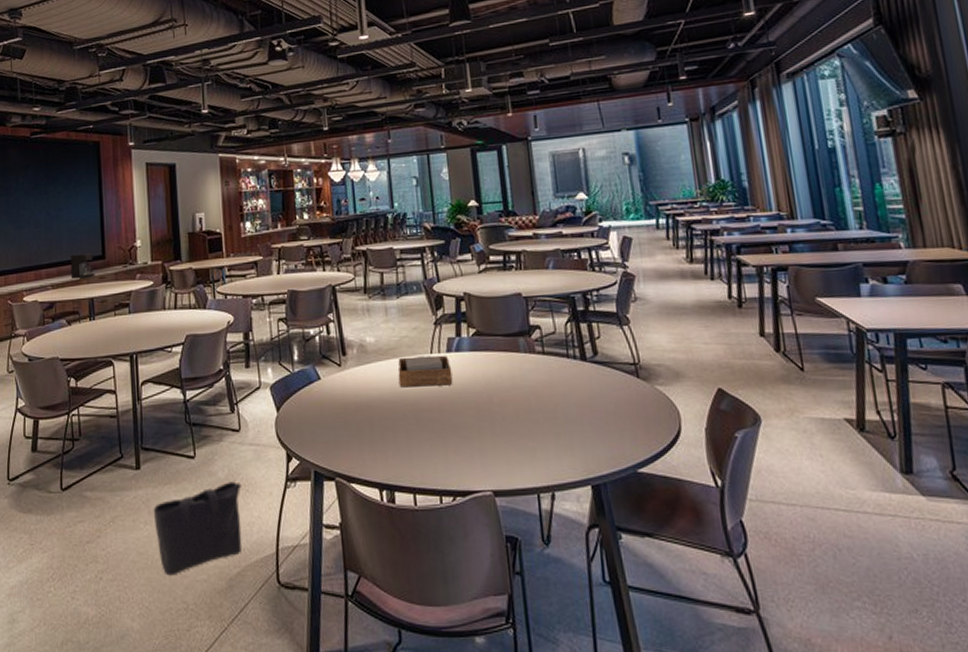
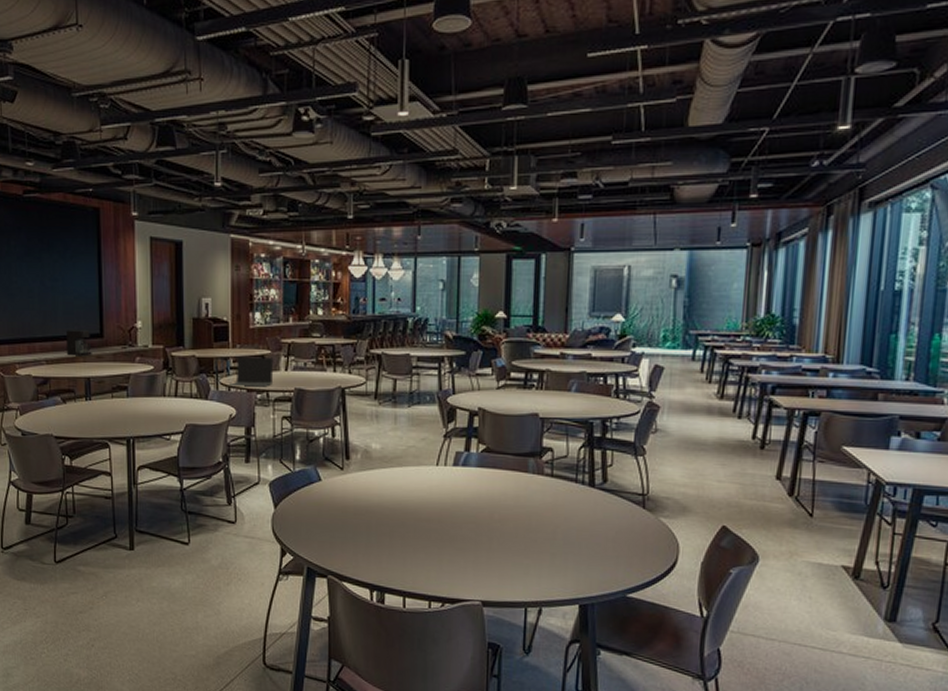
tote bag: present [153,481,242,576] -> none [145,569,234,649]
laptop: none [226,262,267,294] -> present [230,357,274,387]
napkin holder: present [397,355,453,388] -> none [400,466,456,498]

